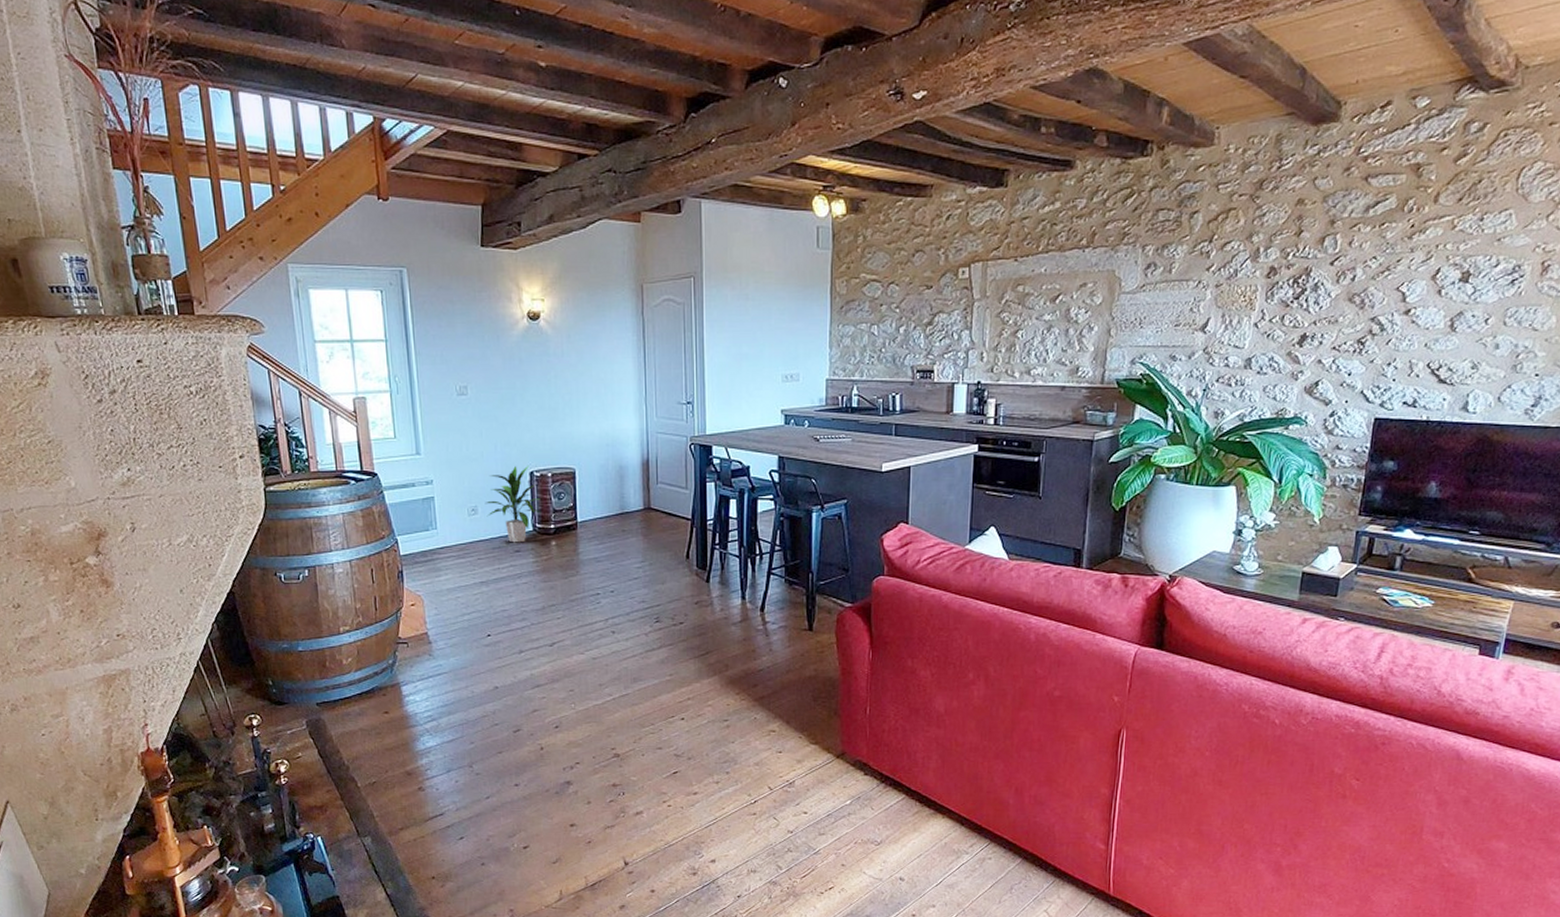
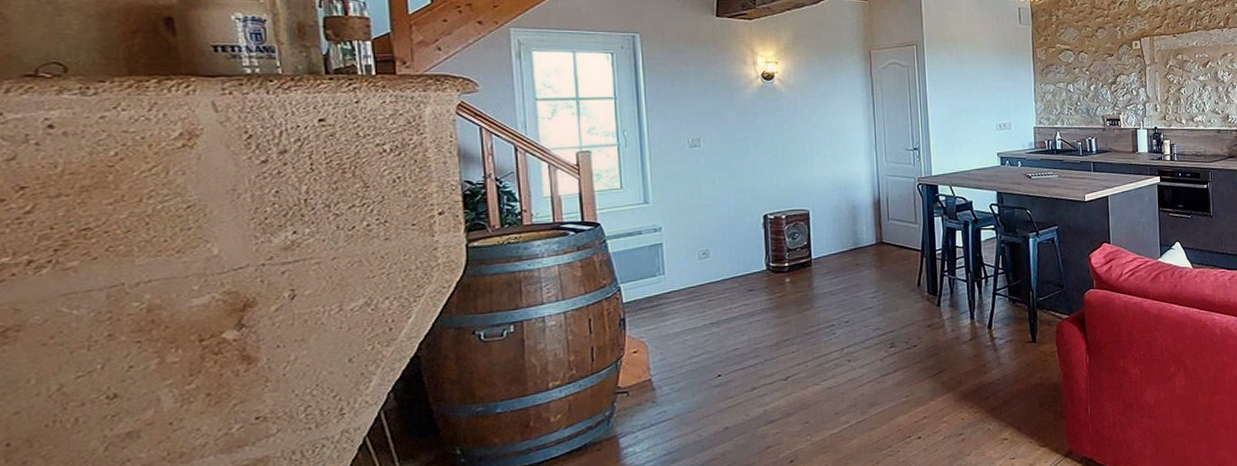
indoor plant: present [485,465,541,543] -> none [716,208,775,283]

